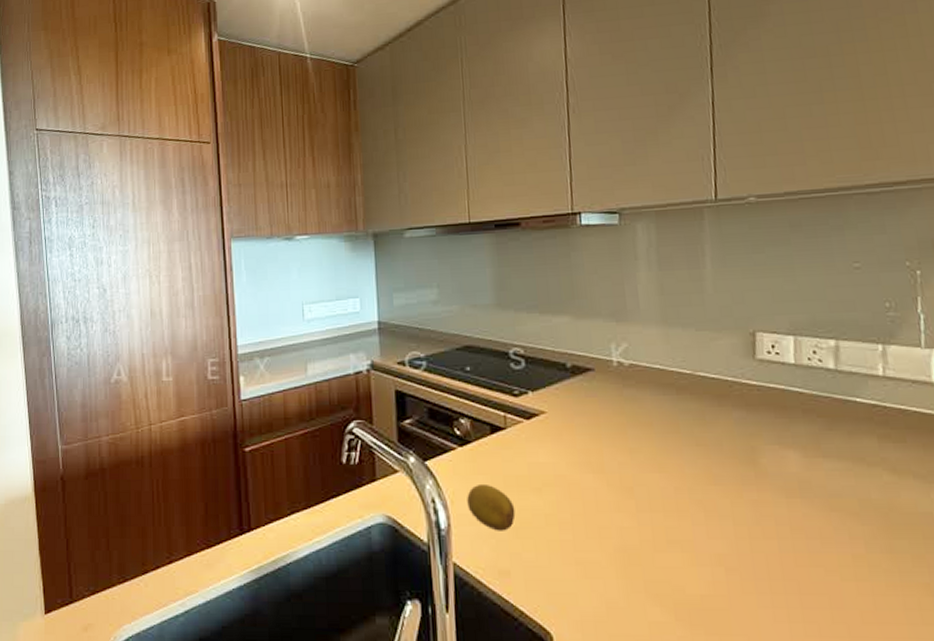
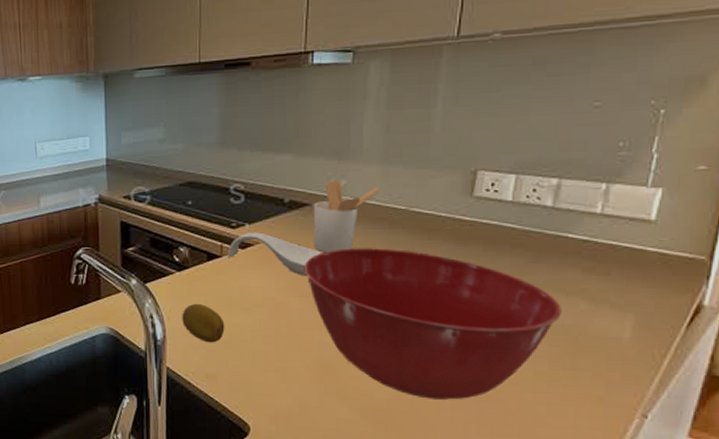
spoon rest: none [511,400,612,450] -> present [227,232,322,277]
mixing bowl: none [594,416,867,593] -> present [304,248,562,400]
utensil holder: none [596,342,663,422] -> present [313,179,381,253]

